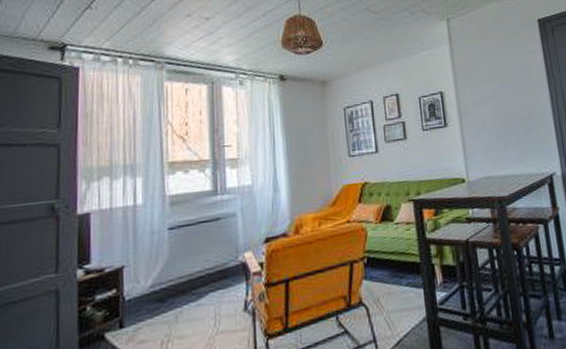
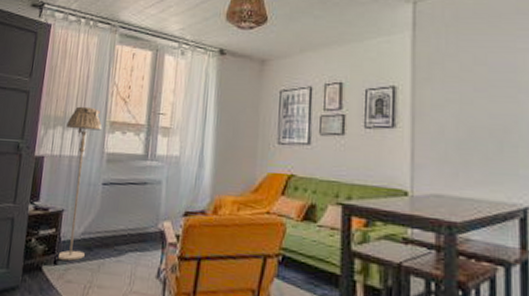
floor lamp: none [114,150,160,323] -> present [56,106,102,261]

